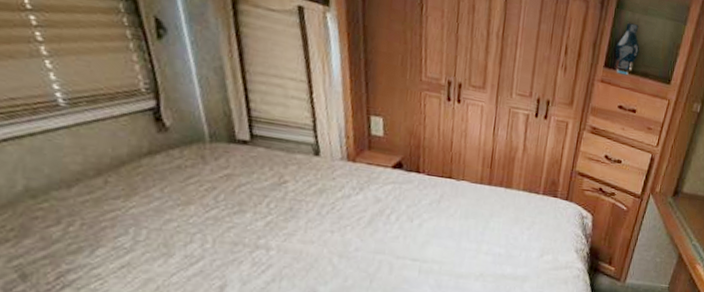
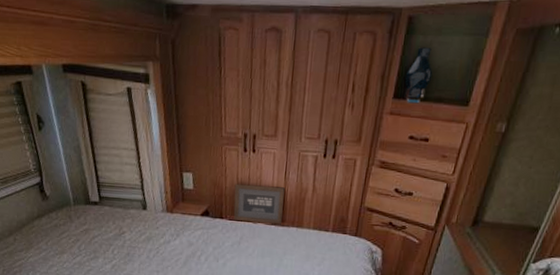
picture frame: none [433,135,493,183] -> present [233,183,285,224]

